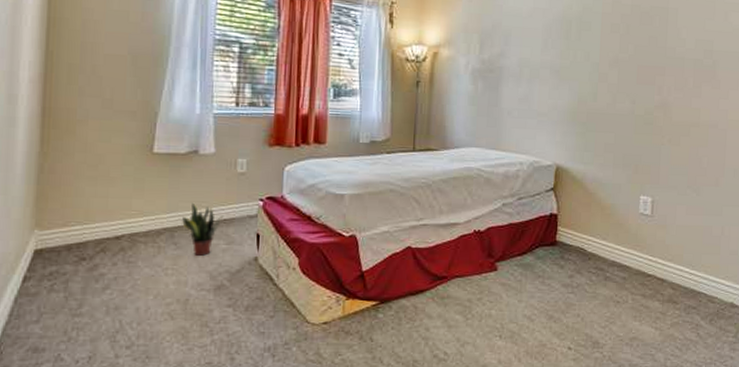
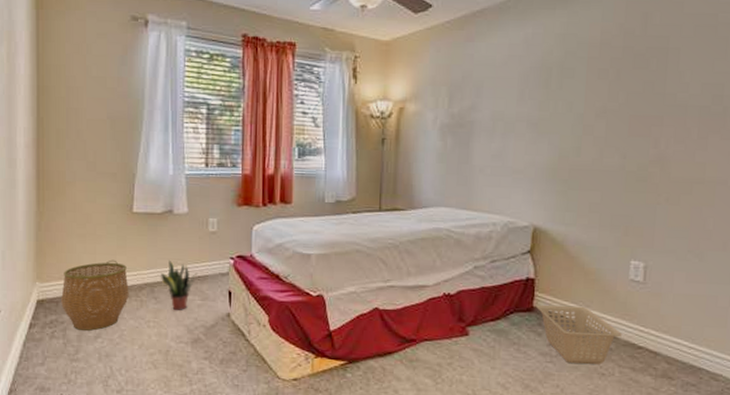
basket: none [64,203,145,282] -> present [61,259,129,331]
laundry basket: none [559,238,634,294] -> present [536,304,622,365]

